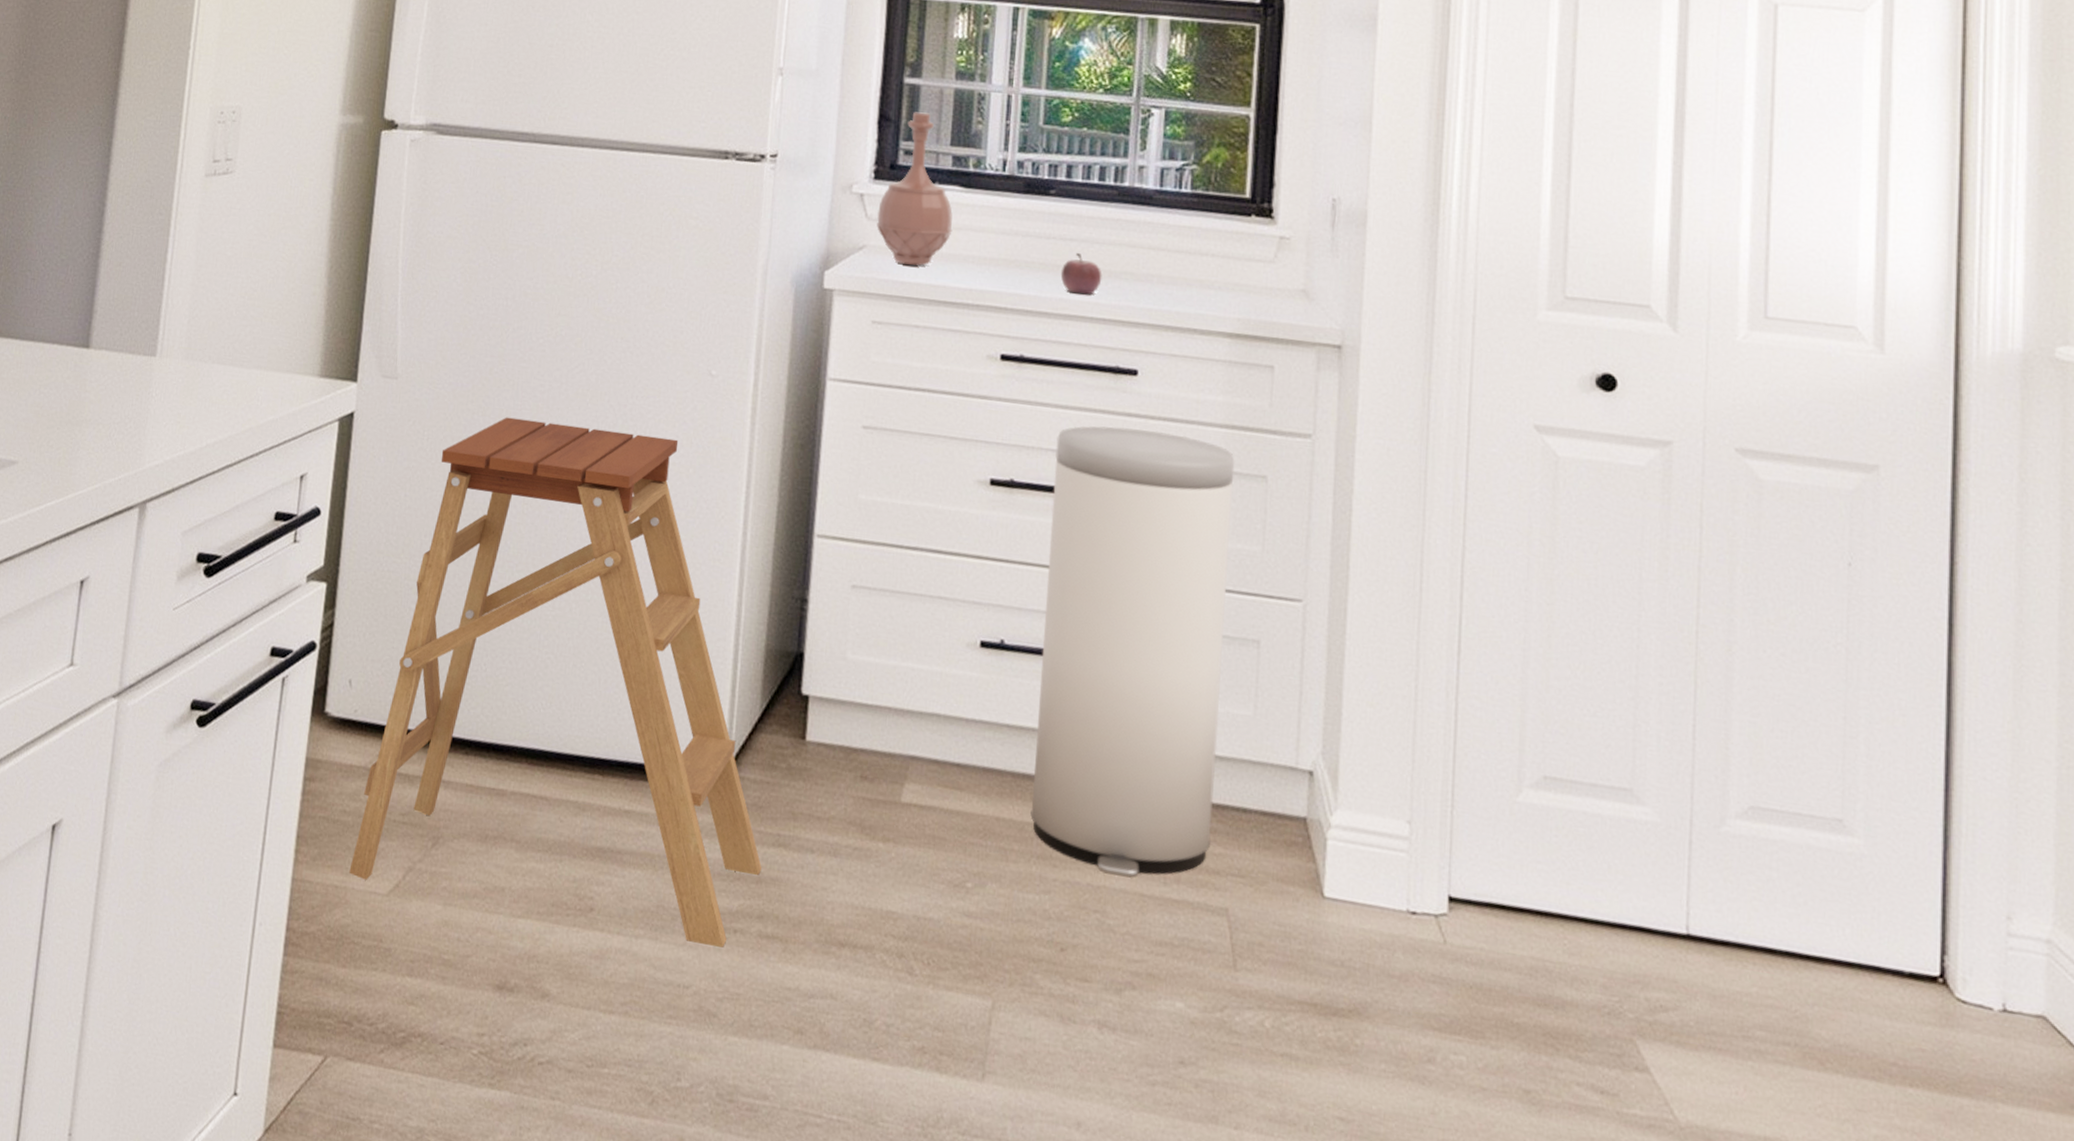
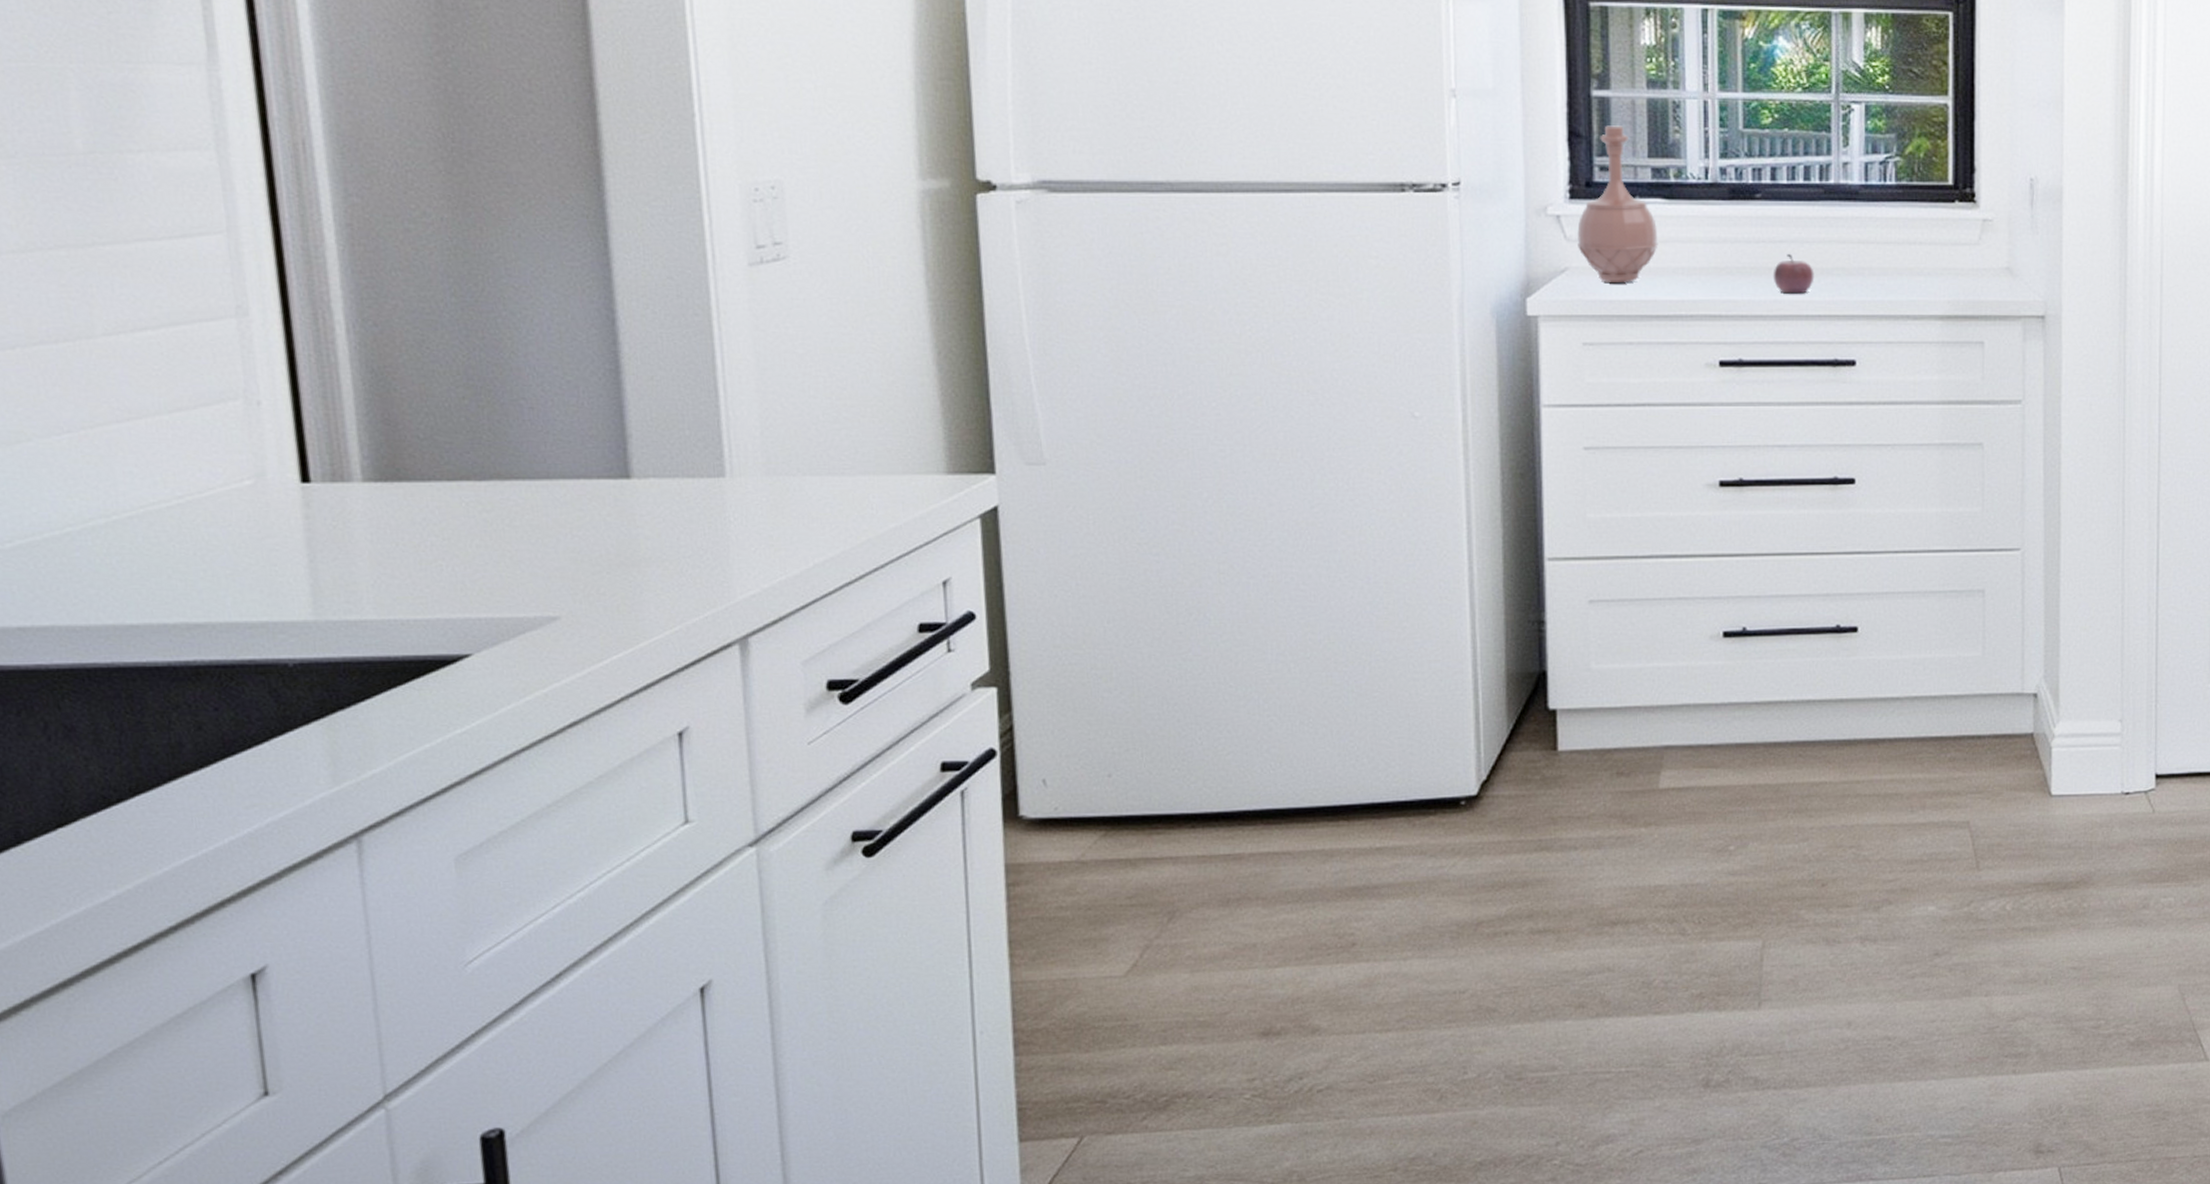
step ladder: present [349,417,762,948] -> none [1076,486,1526,967]
pedal bin: present [1030,426,1235,879] -> none [1782,415,1953,814]

